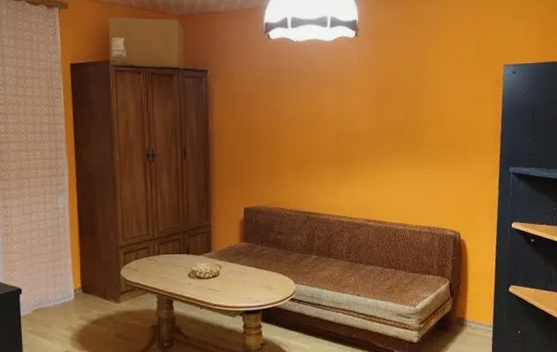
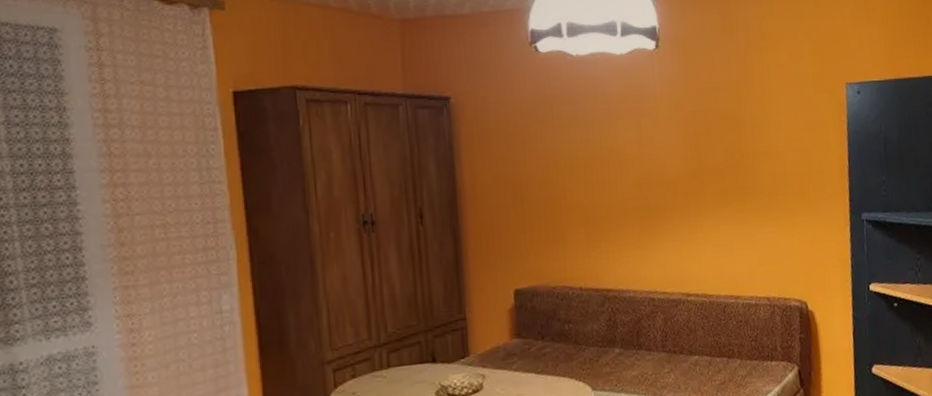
box: present [109,17,185,70] -> none [292,22,415,98]

